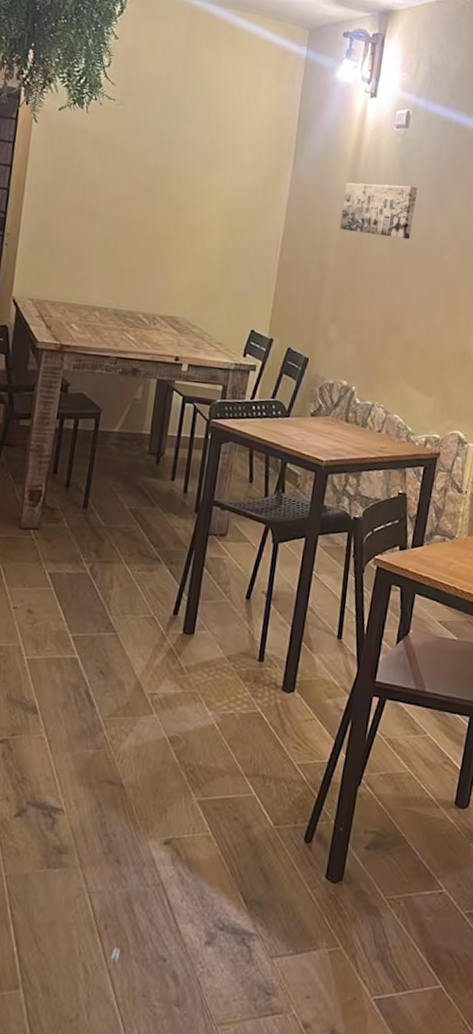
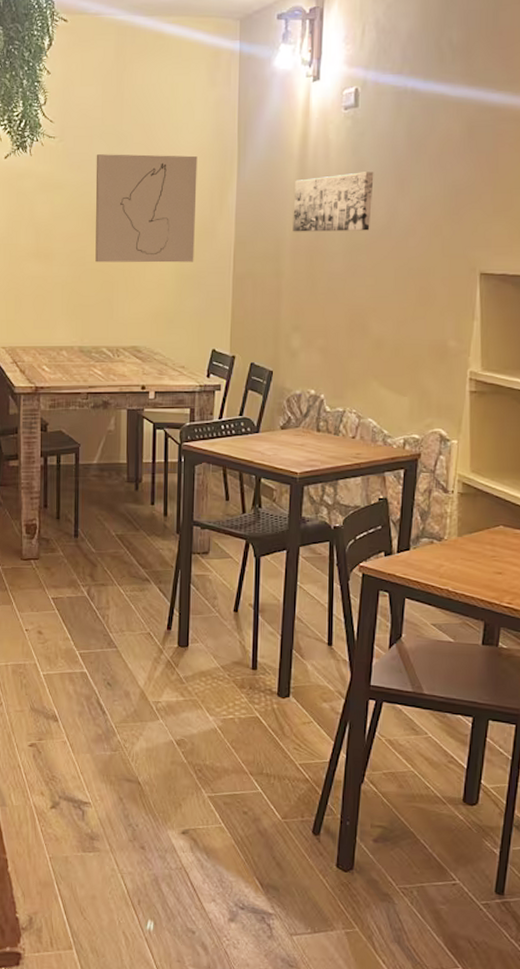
wall art: none [142,124,256,243] -> present [95,154,198,263]

